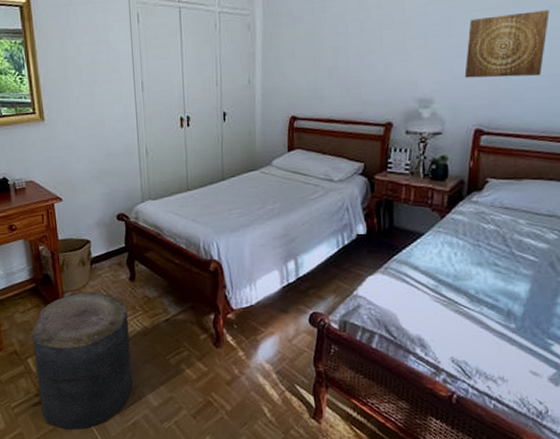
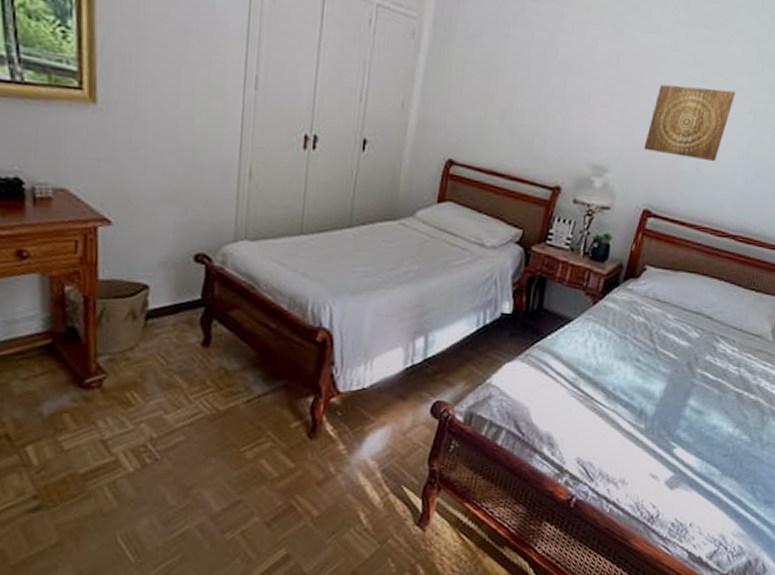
stool: present [32,292,133,430] -> none [38,356,193,545]

